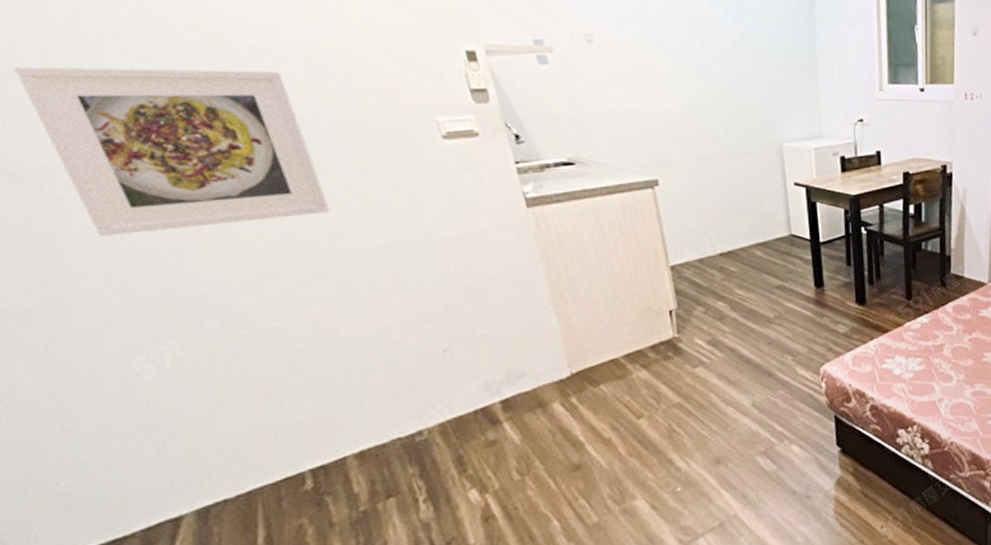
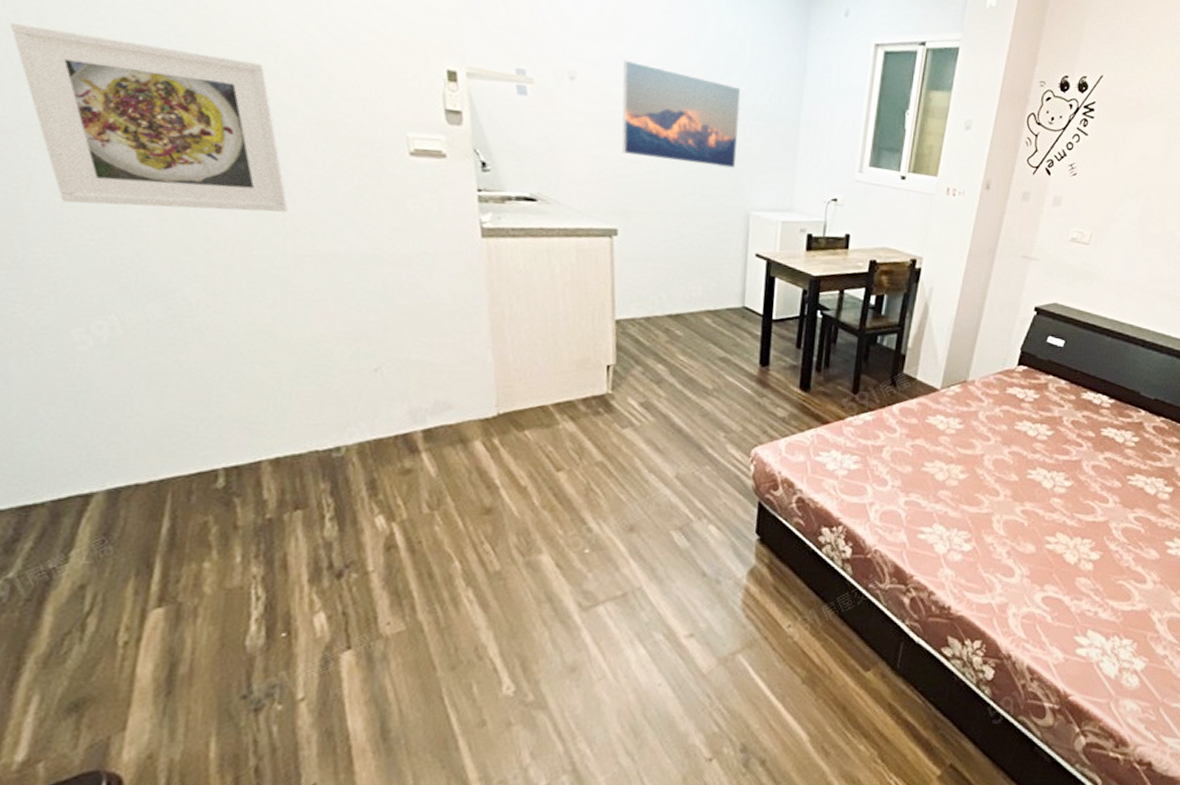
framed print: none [638,16,762,107] -> present [622,59,741,169]

